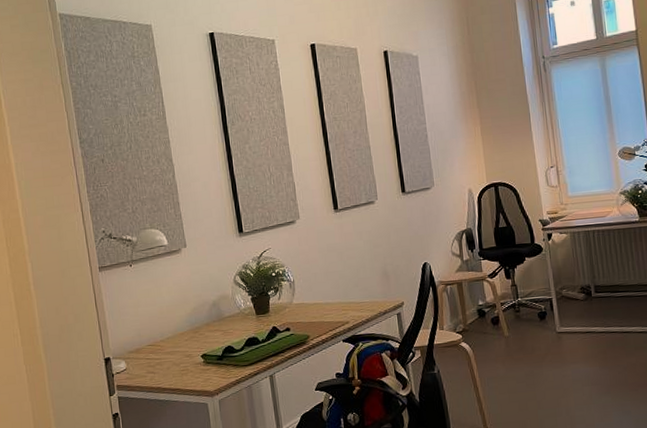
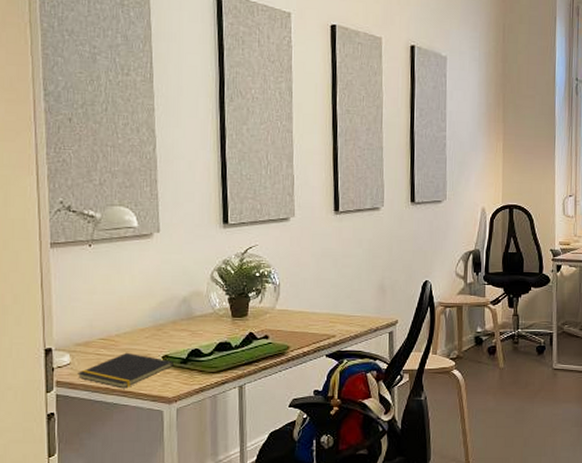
notepad: none [133,354,212,387] -> present [78,352,174,389]

